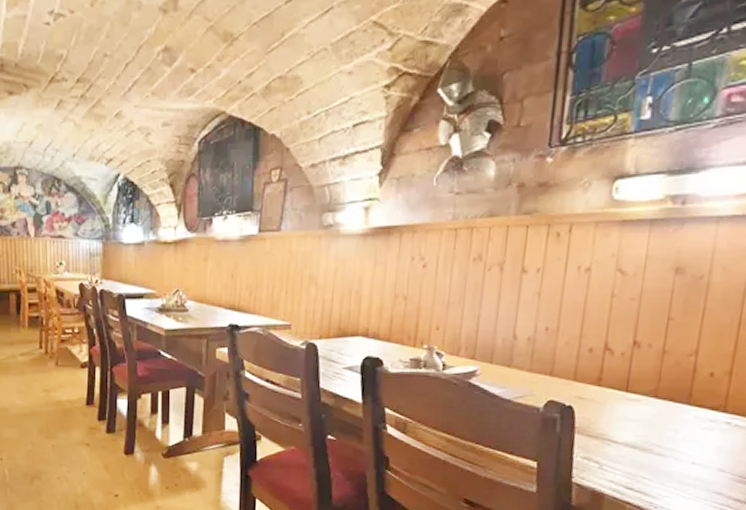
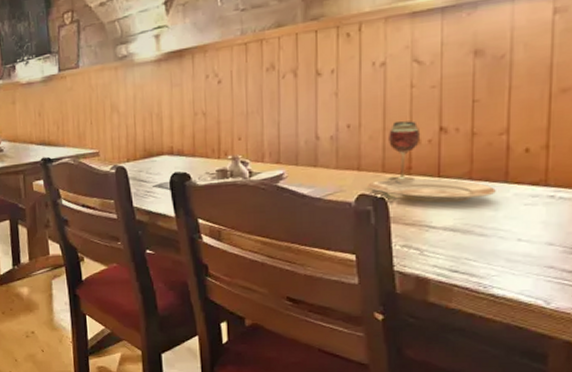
plate: none [557,388,678,420] -> present [367,178,496,204]
wineglass: none [579,331,615,391] -> present [389,121,421,181]

